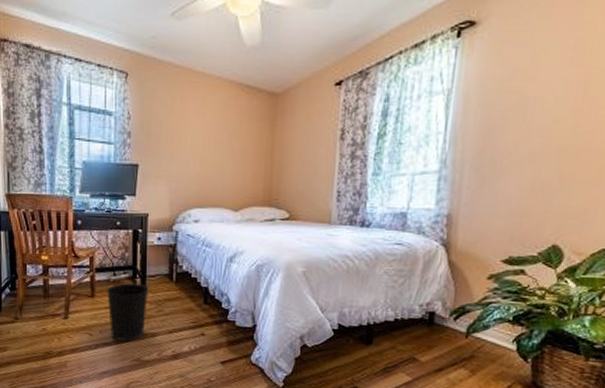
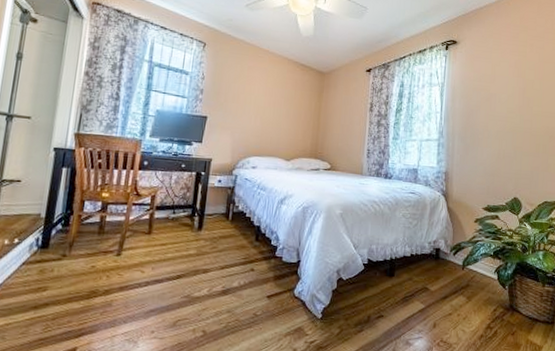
wastebasket: present [107,283,149,341] -> none [163,221,206,278]

